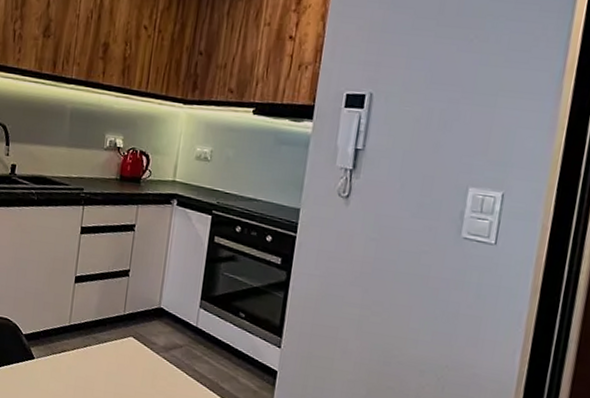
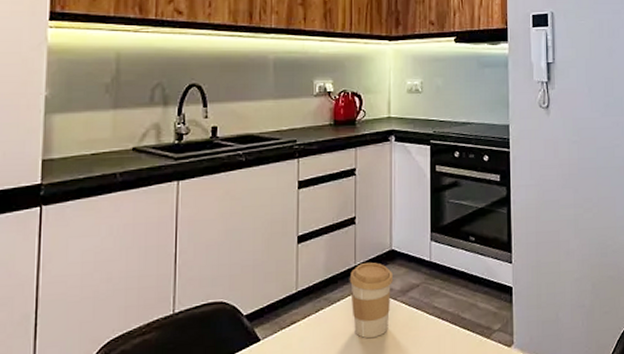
coffee cup: none [116,314,159,383] -> present [349,262,394,339]

